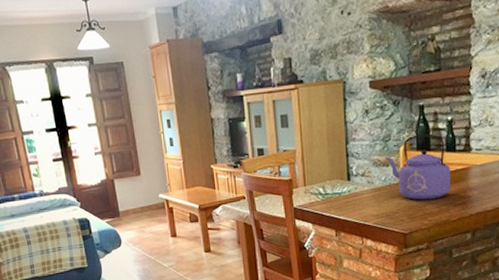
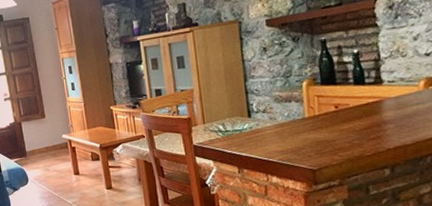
kettle: present [386,134,451,200] -> none [288,68,363,136]

